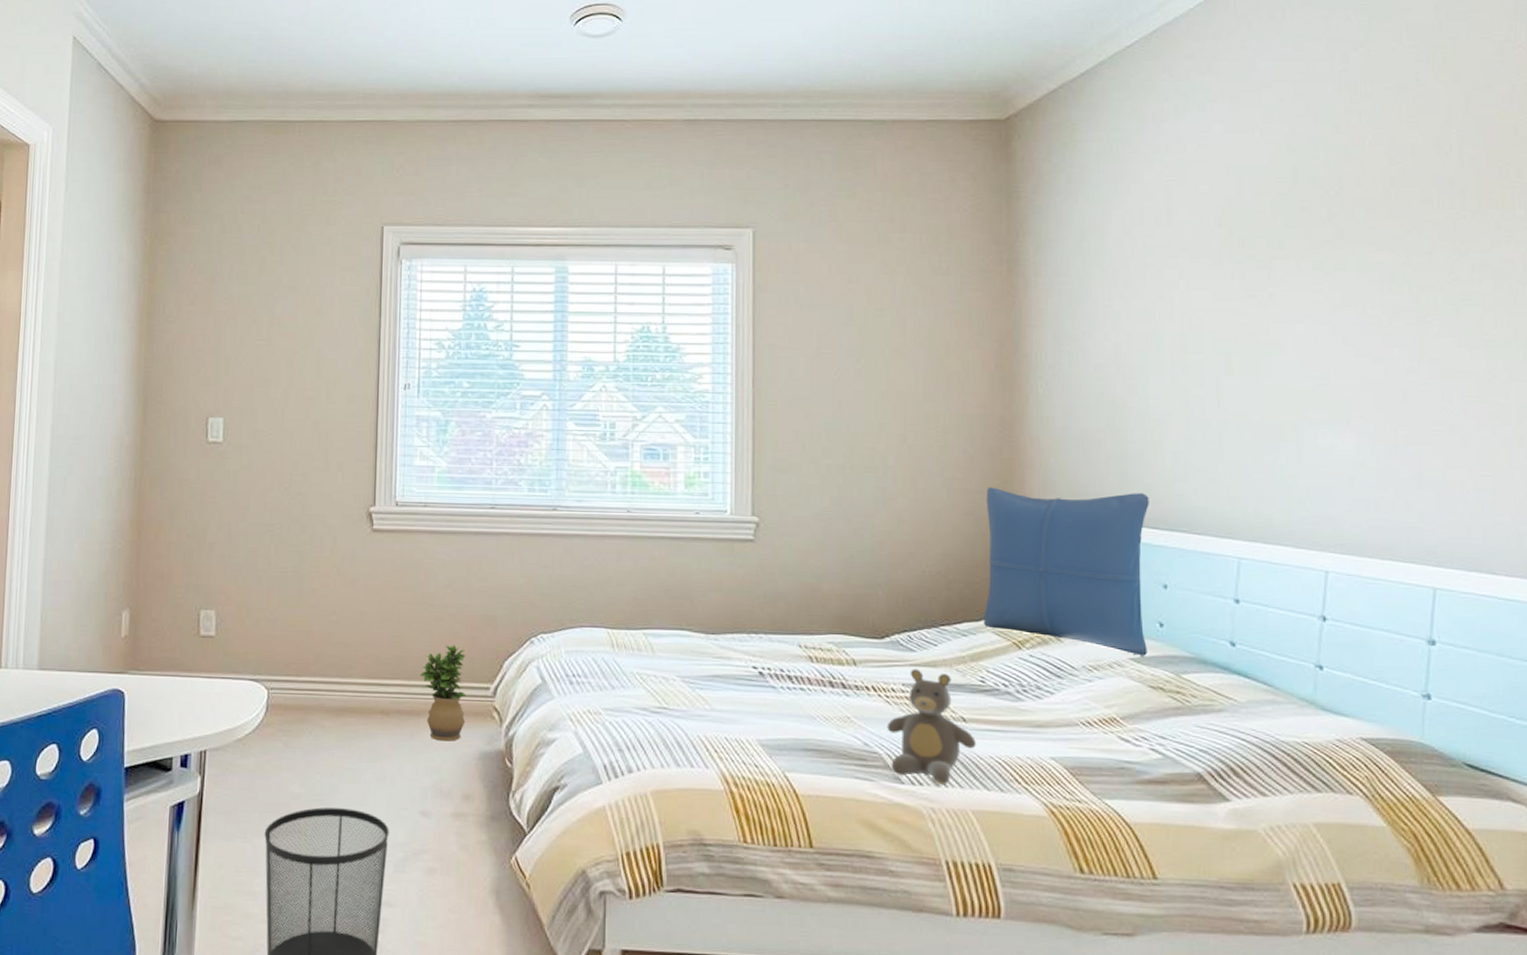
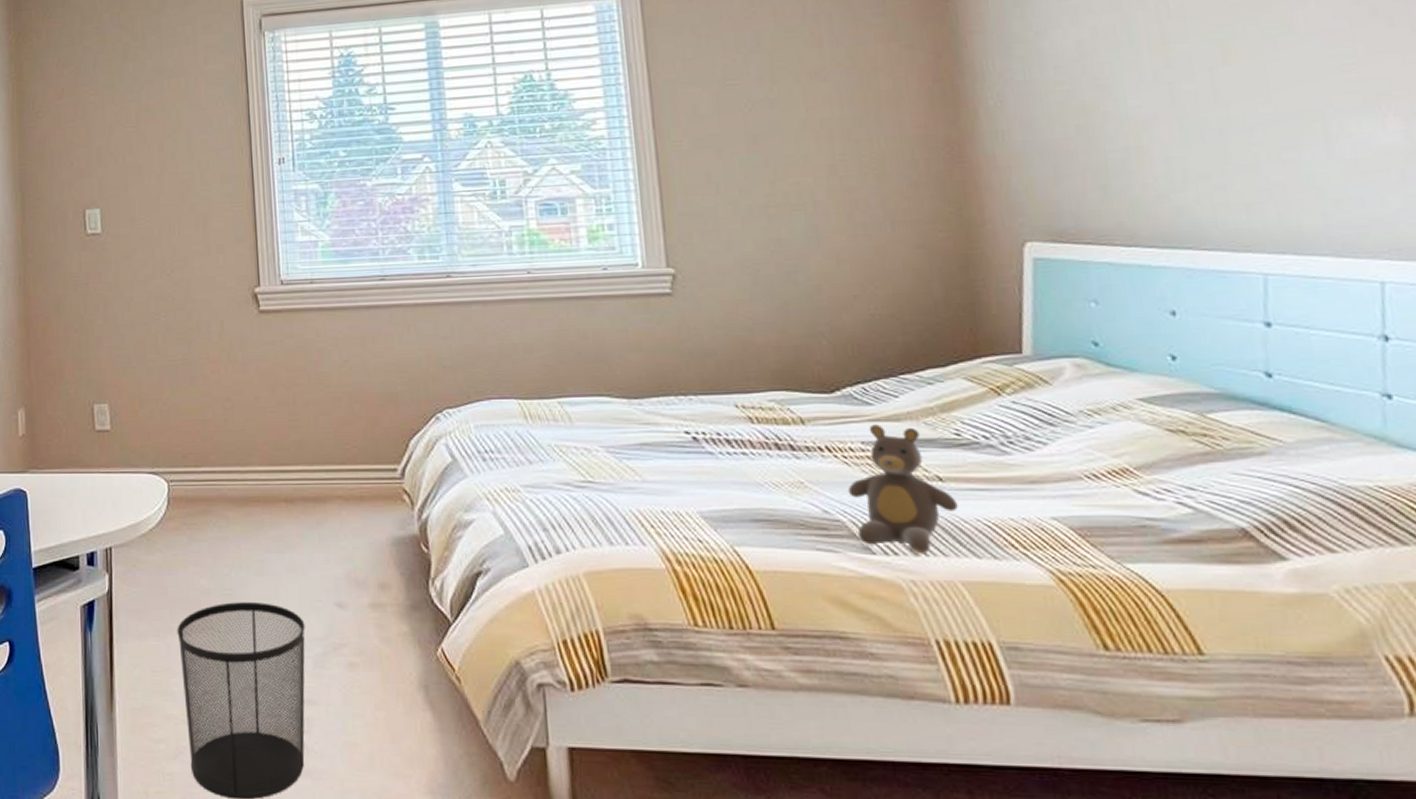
potted plant: present [420,645,466,741] -> none [322,426,375,528]
pillow: present [984,487,1149,656] -> none [938,208,1160,395]

